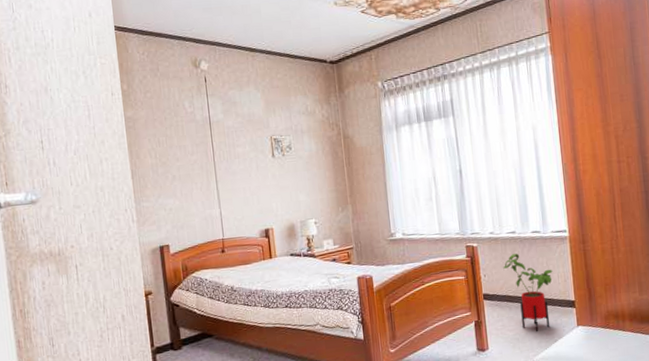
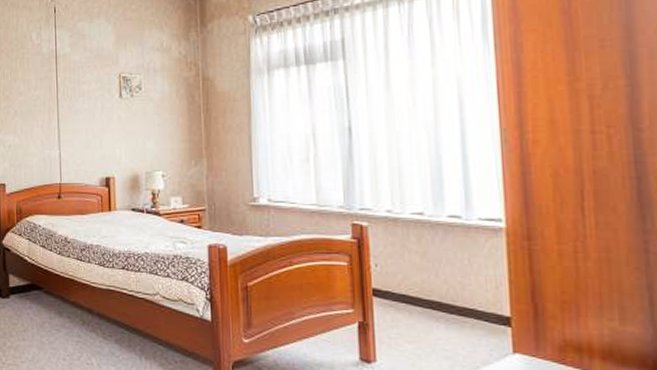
house plant: present [503,253,553,331] -> none [403,242,478,350]

